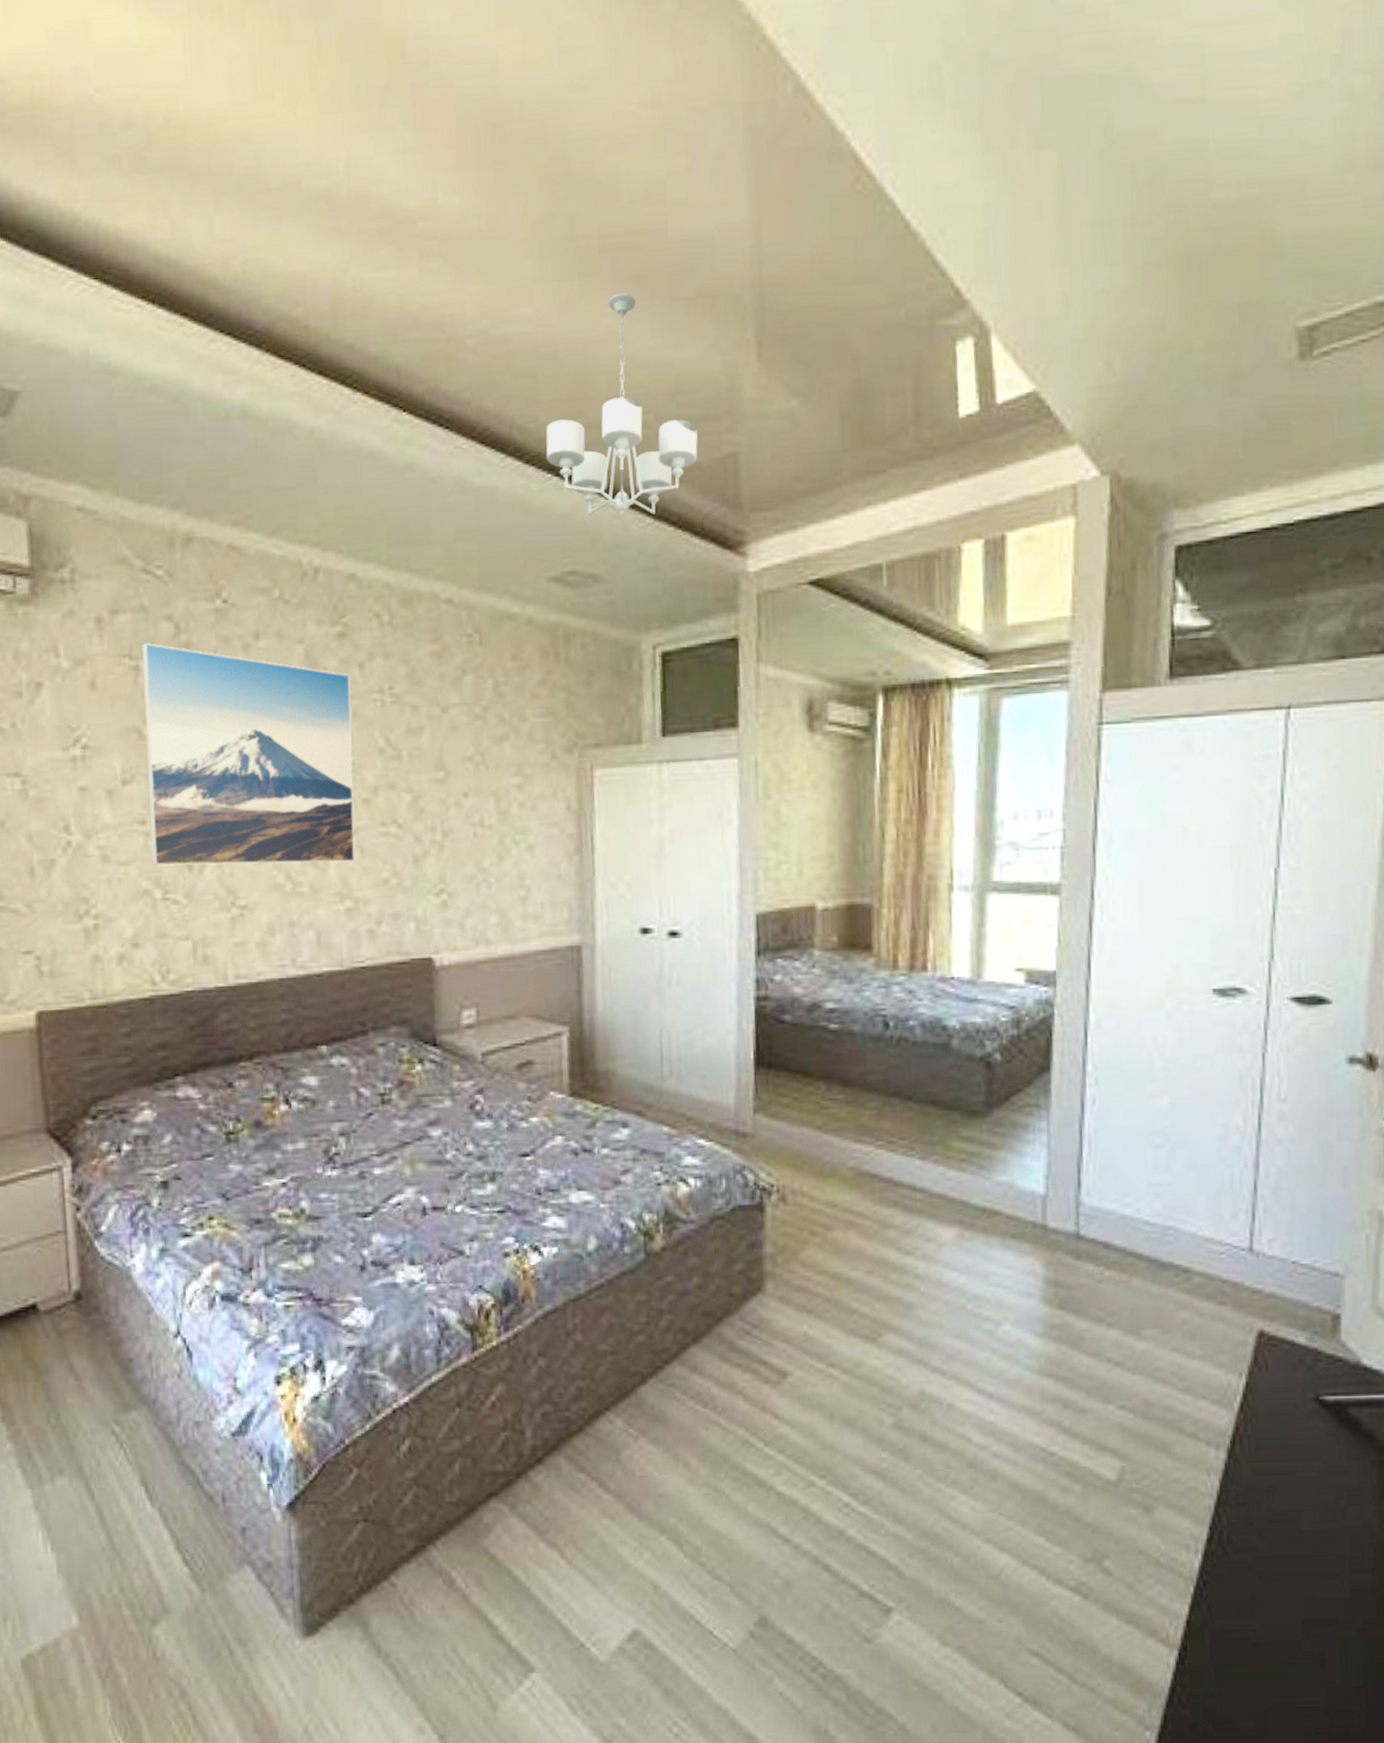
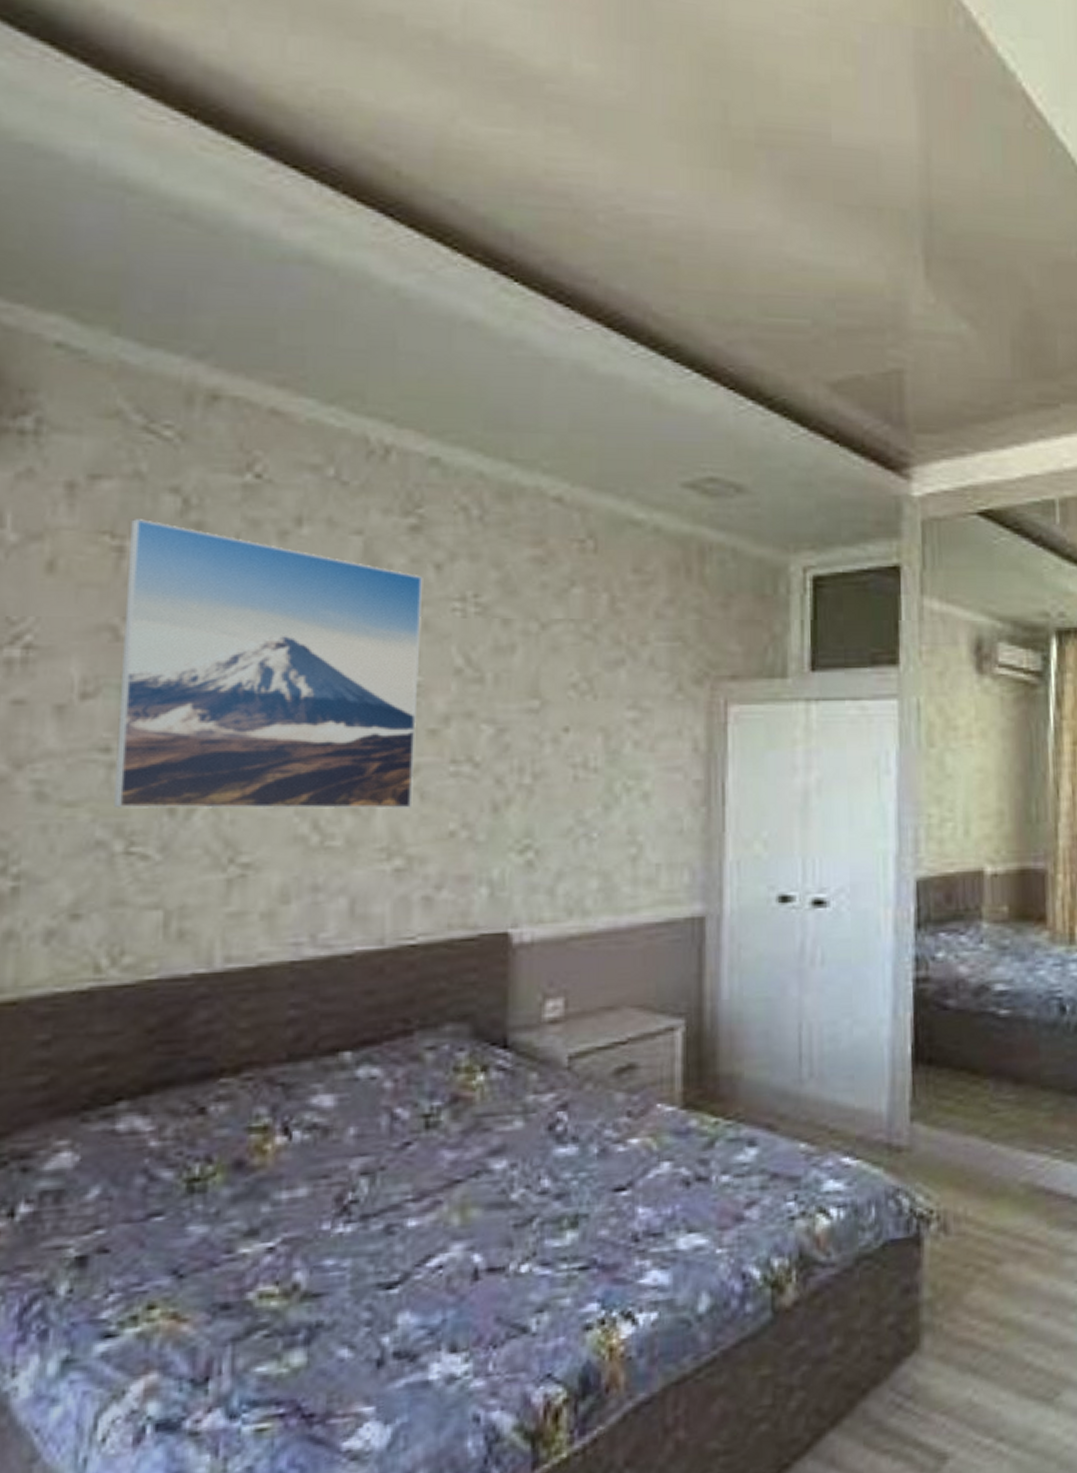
chandelier: present [546,293,698,515] -> none [685,190,859,425]

